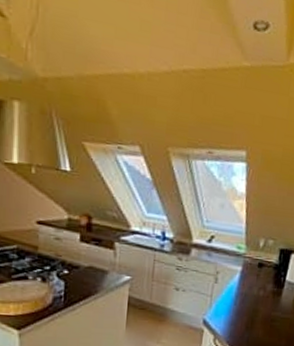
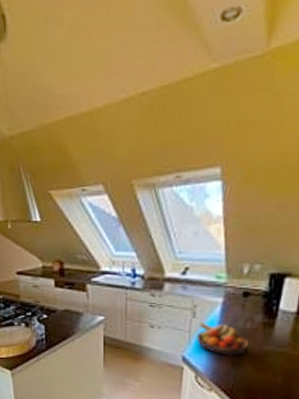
fruit bowl: none [217,288,261,320] -> present [196,322,249,356]

